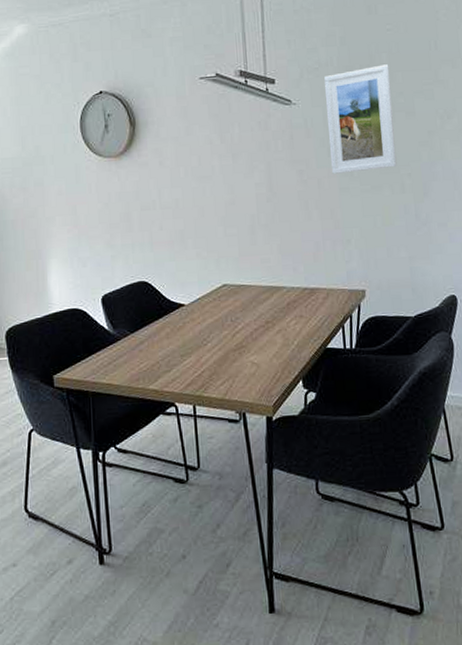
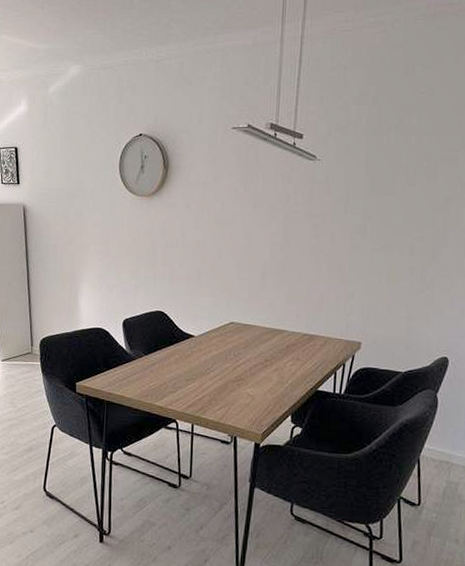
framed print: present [324,64,397,174] -> none [346,127,418,231]

